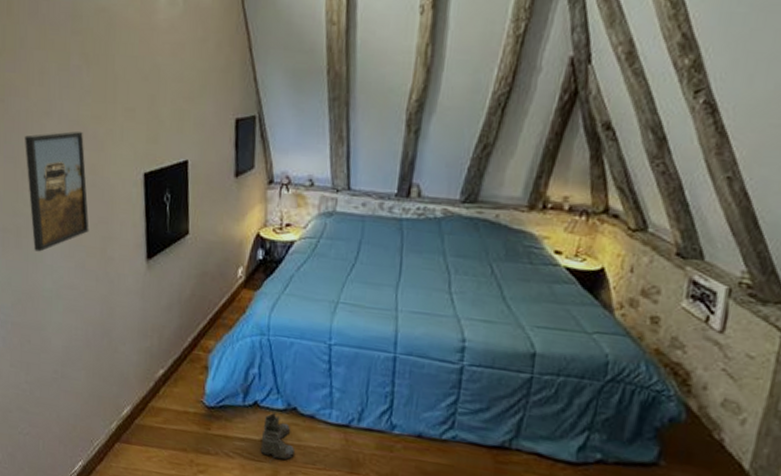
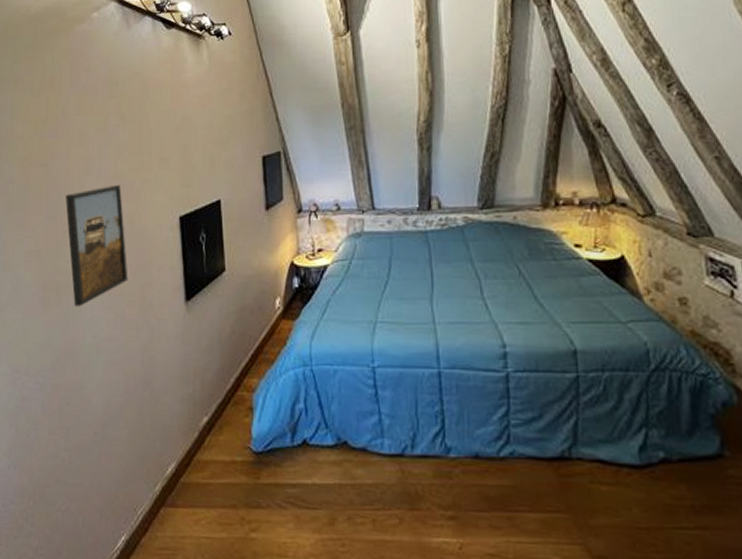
boots: present [260,412,296,464] -> none [313,449,351,510]

